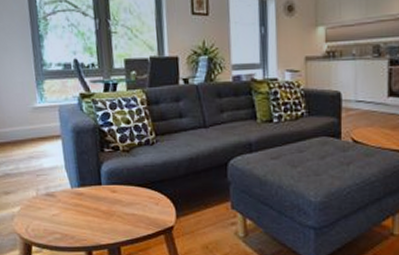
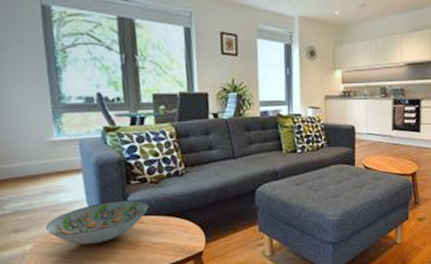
decorative bowl: none [31,168,121,210] -> present [46,199,149,245]

